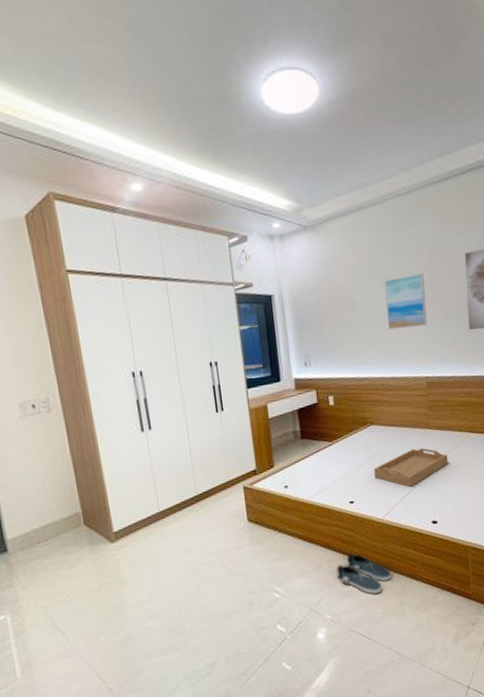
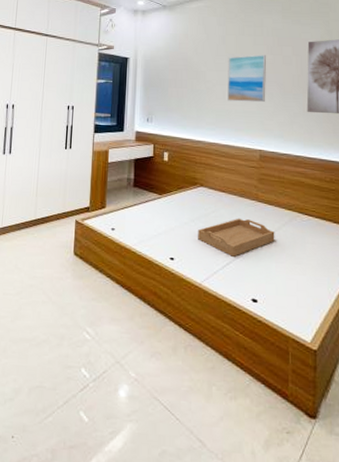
shoe: present [336,554,392,595] -> none [148,312,203,364]

